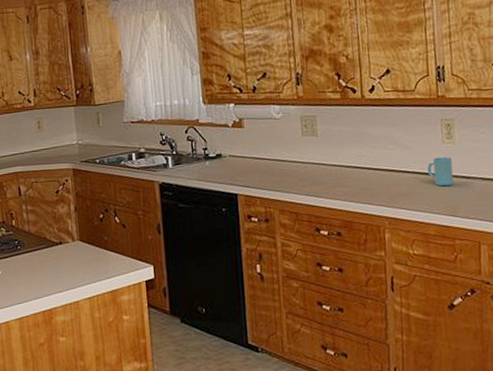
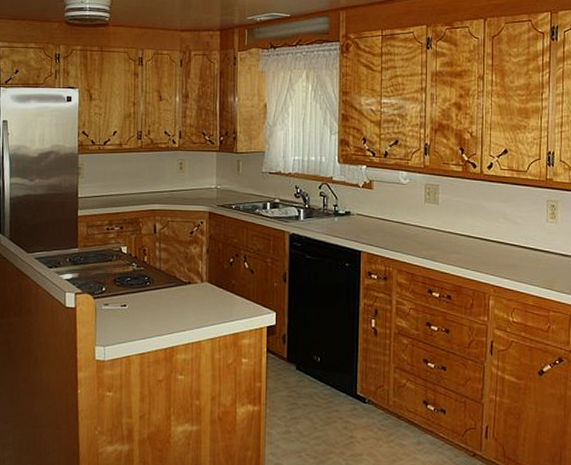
mug: present [427,156,454,187] -> none [532,234,554,262]

